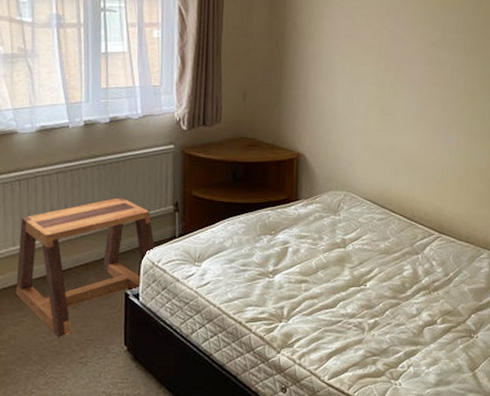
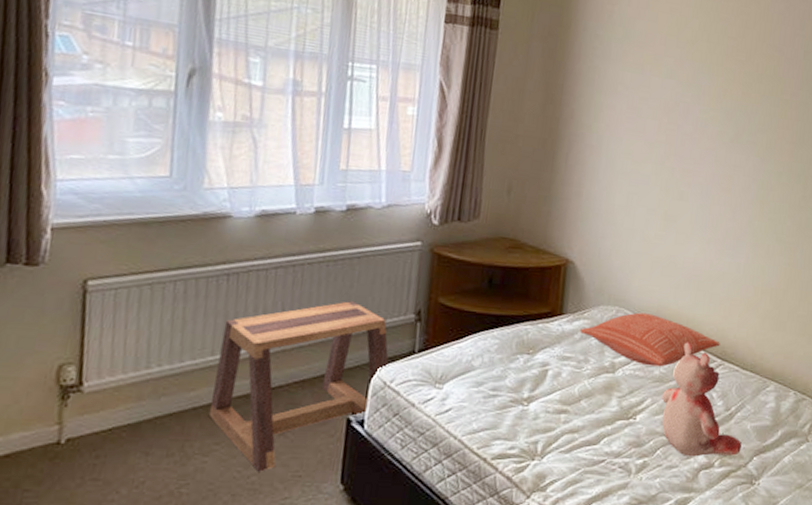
pillow: none [313,195,437,241] -> present [579,312,720,367]
teddy bear: none [387,219,460,316] -> present [661,342,742,457]

